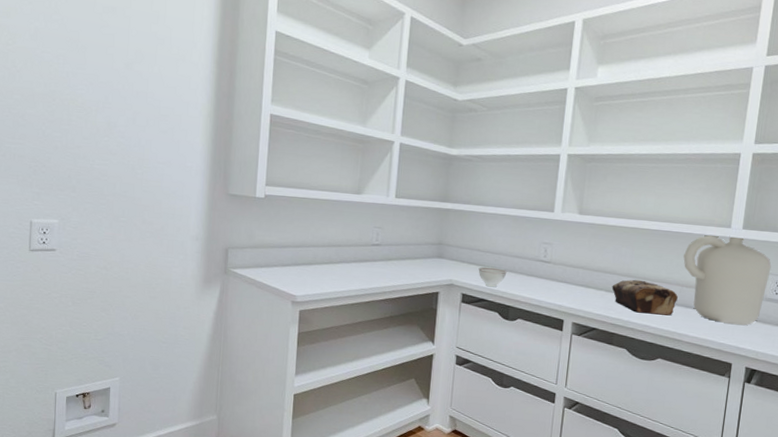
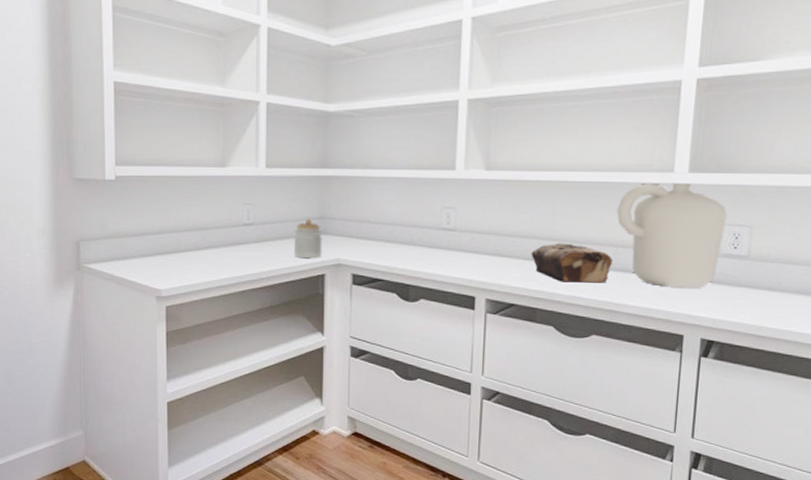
jar: none [413,244,439,278] -> present [293,219,322,259]
bowl: present [478,266,507,288] -> none [369,241,404,264]

